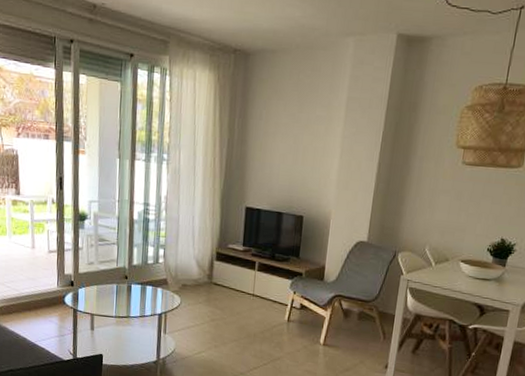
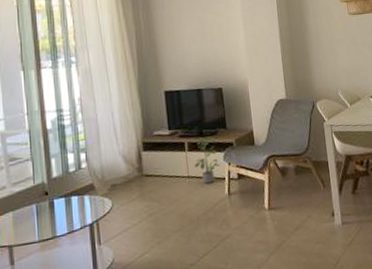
potted plant: none [261,260,286,306] -> present [194,135,221,183]

